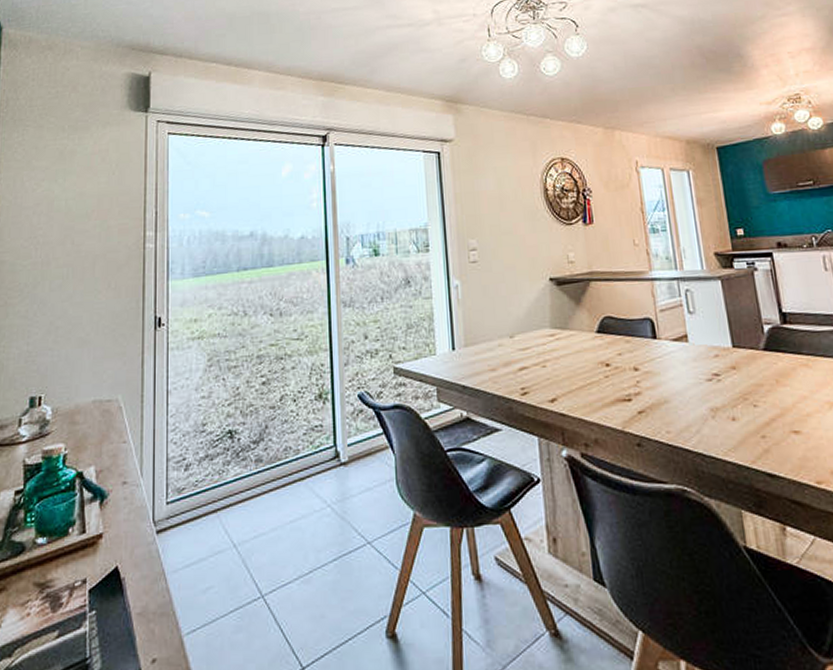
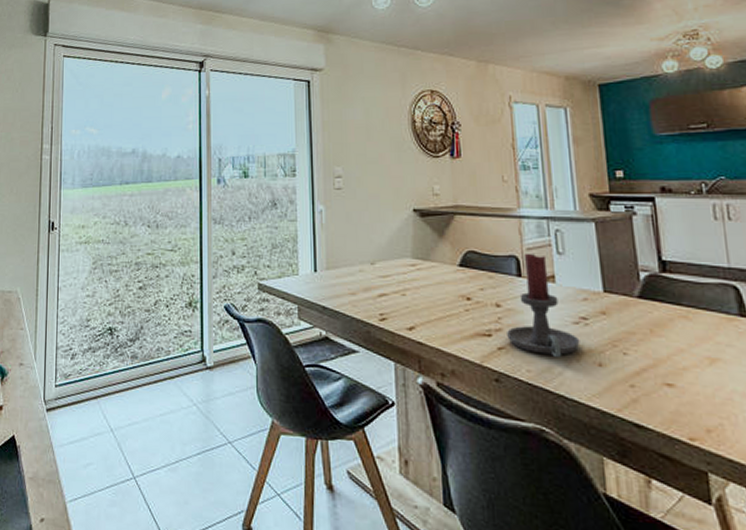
candle holder: none [646,314,715,417] -> present [507,253,581,358]

